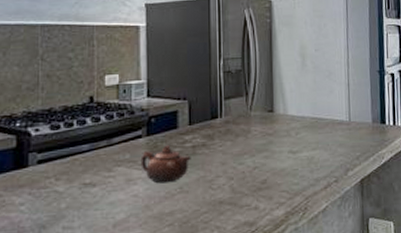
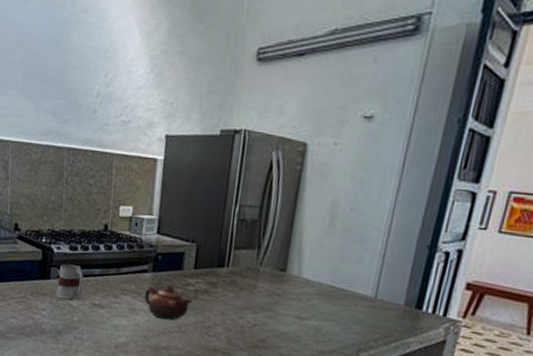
mug: none [36,145,70,187] -> present [55,264,84,300]

